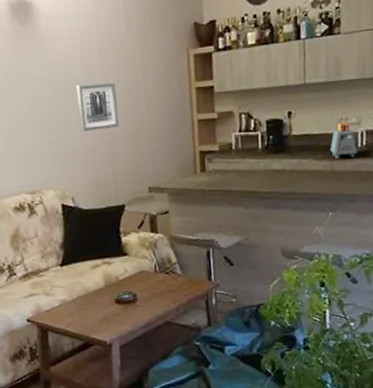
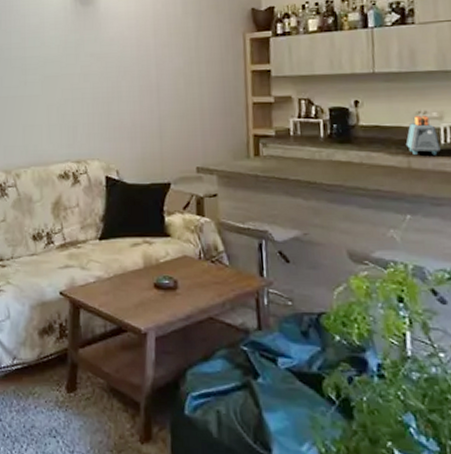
wall art: present [76,82,120,132] -> none [129,61,170,107]

